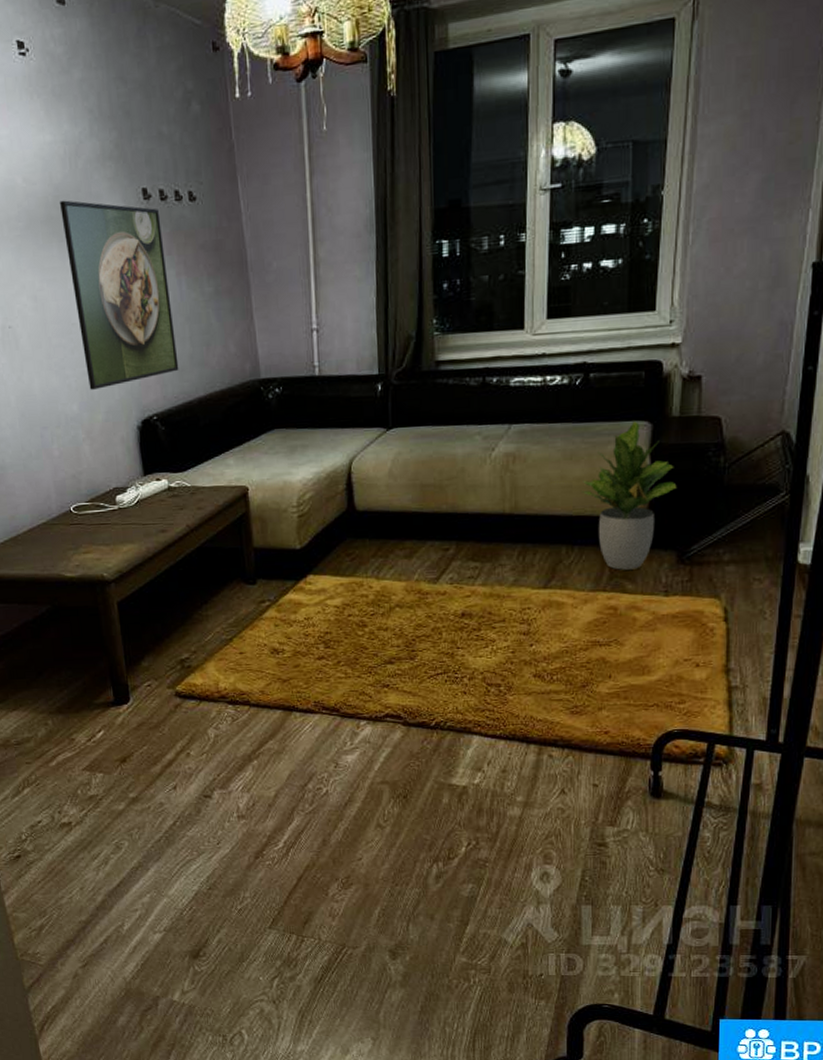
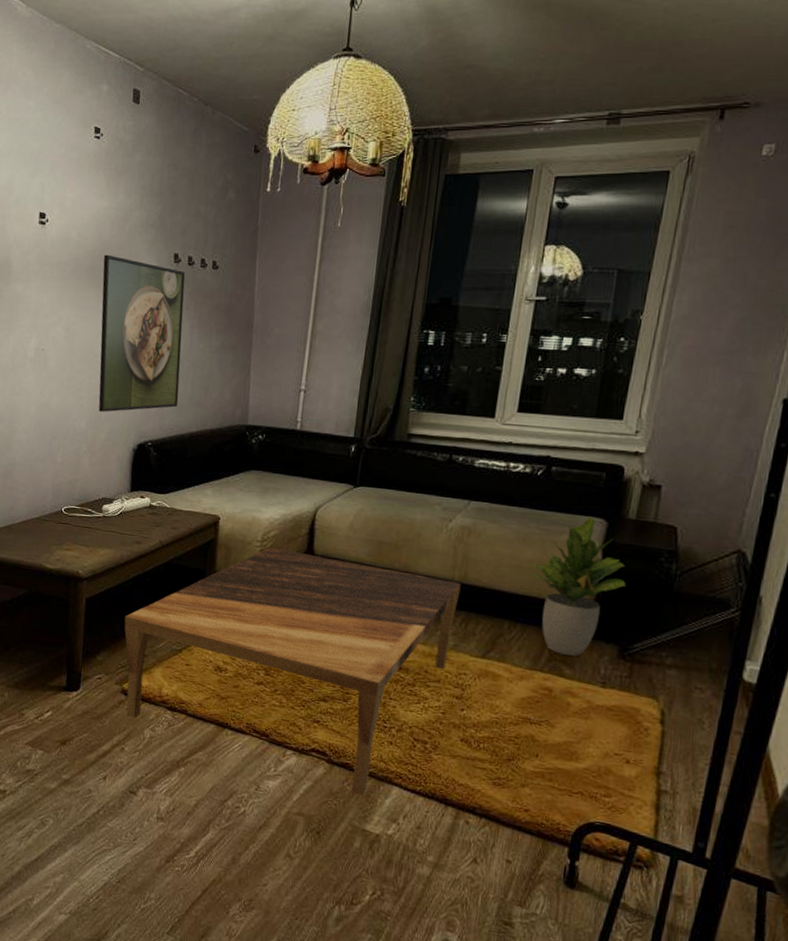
coffee table: none [164,511,513,753] -> present [124,547,461,797]

